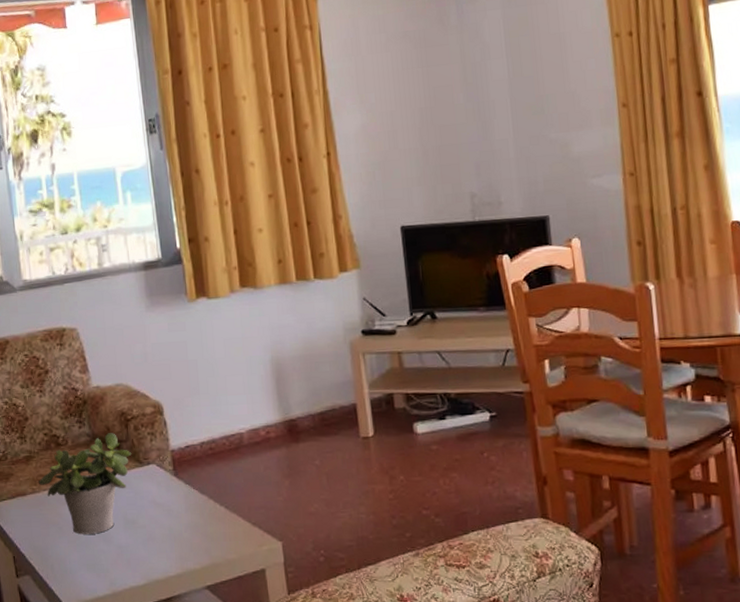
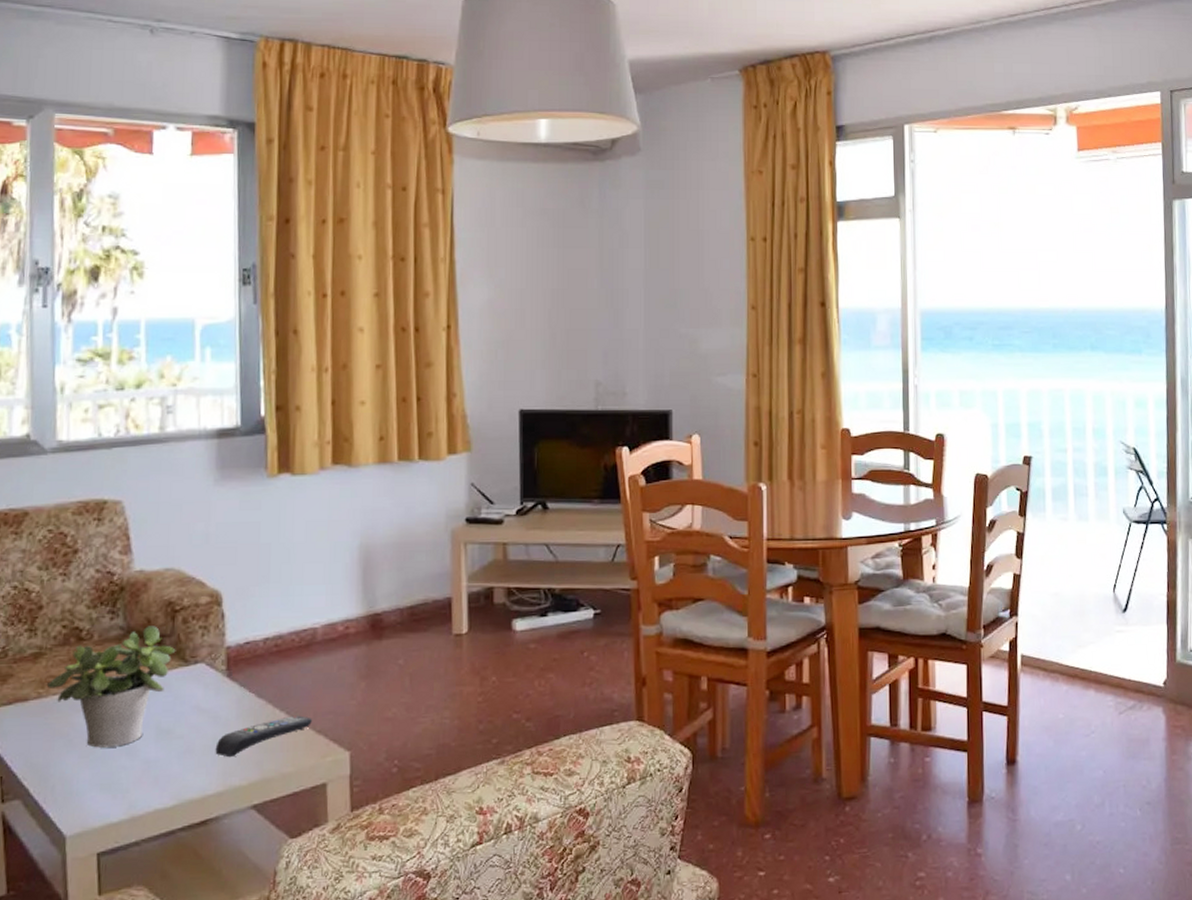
remote control: none [171,509,248,545] -> present [215,715,313,758]

